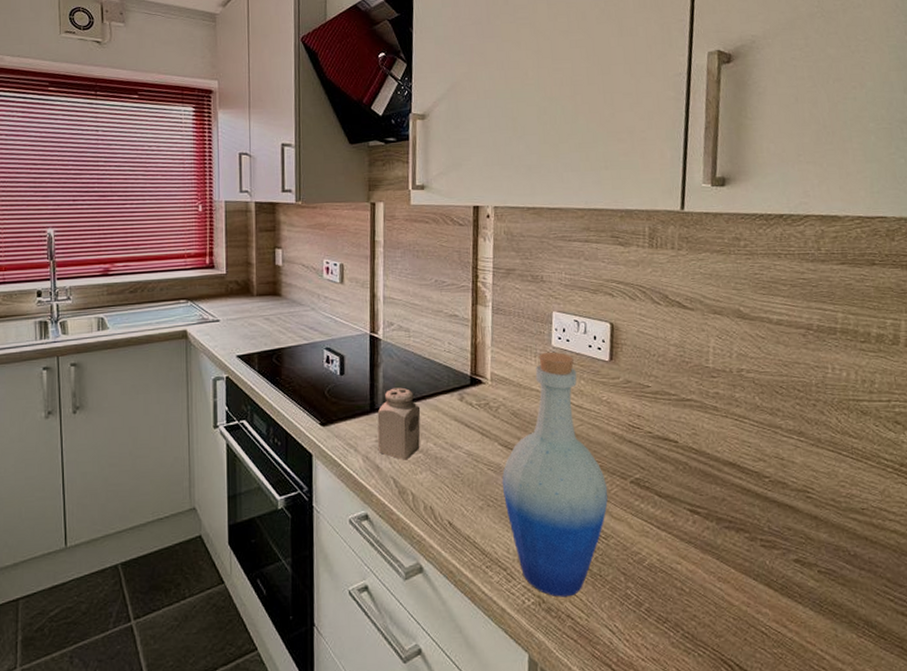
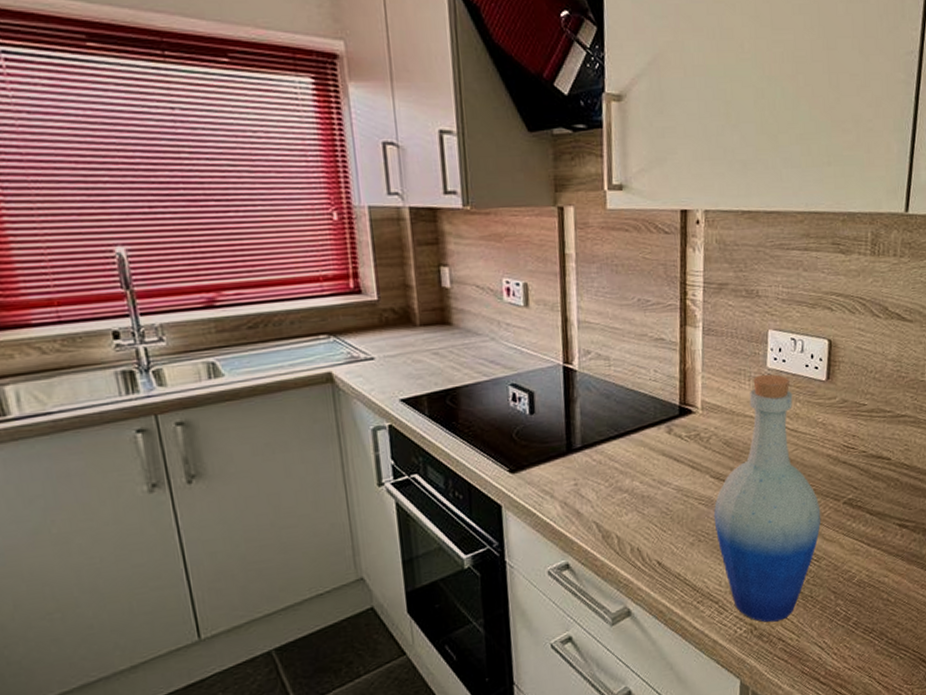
salt shaker: present [377,387,421,460] -> none [575,423,625,503]

